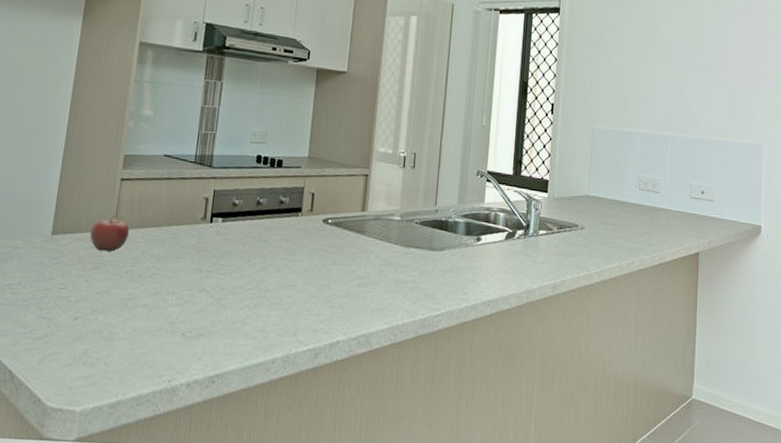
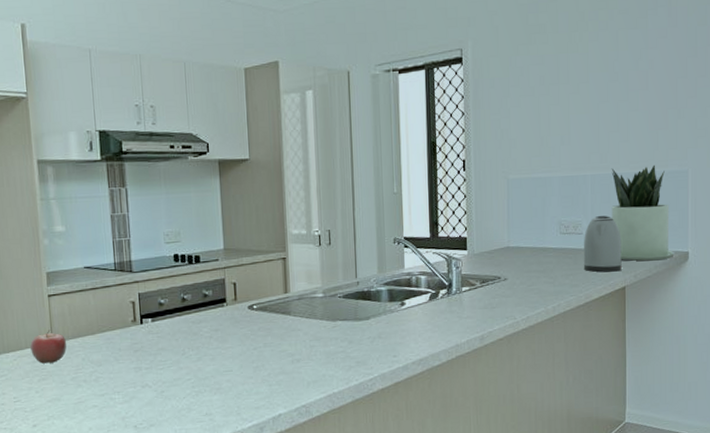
kettle: none [659,177,698,236] -> present [583,216,622,272]
planter: none [689,132,749,231] -> present [611,164,676,261]

